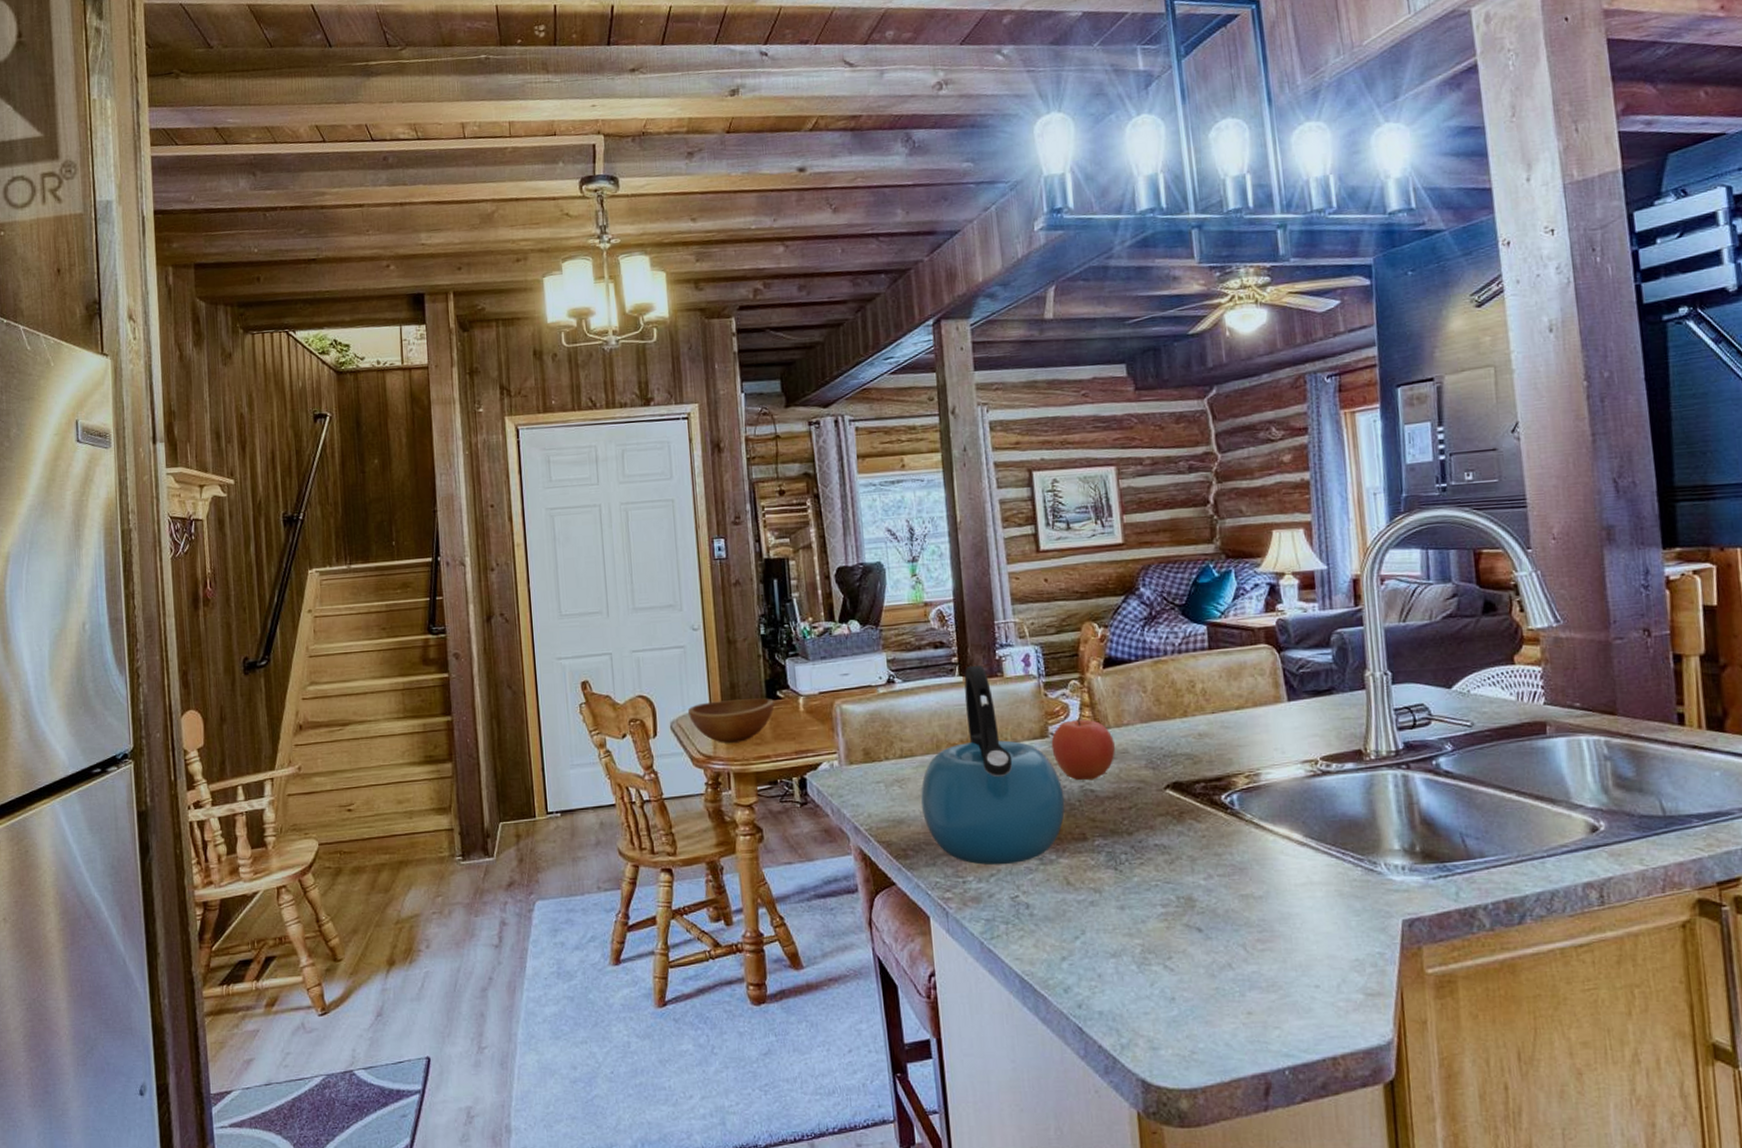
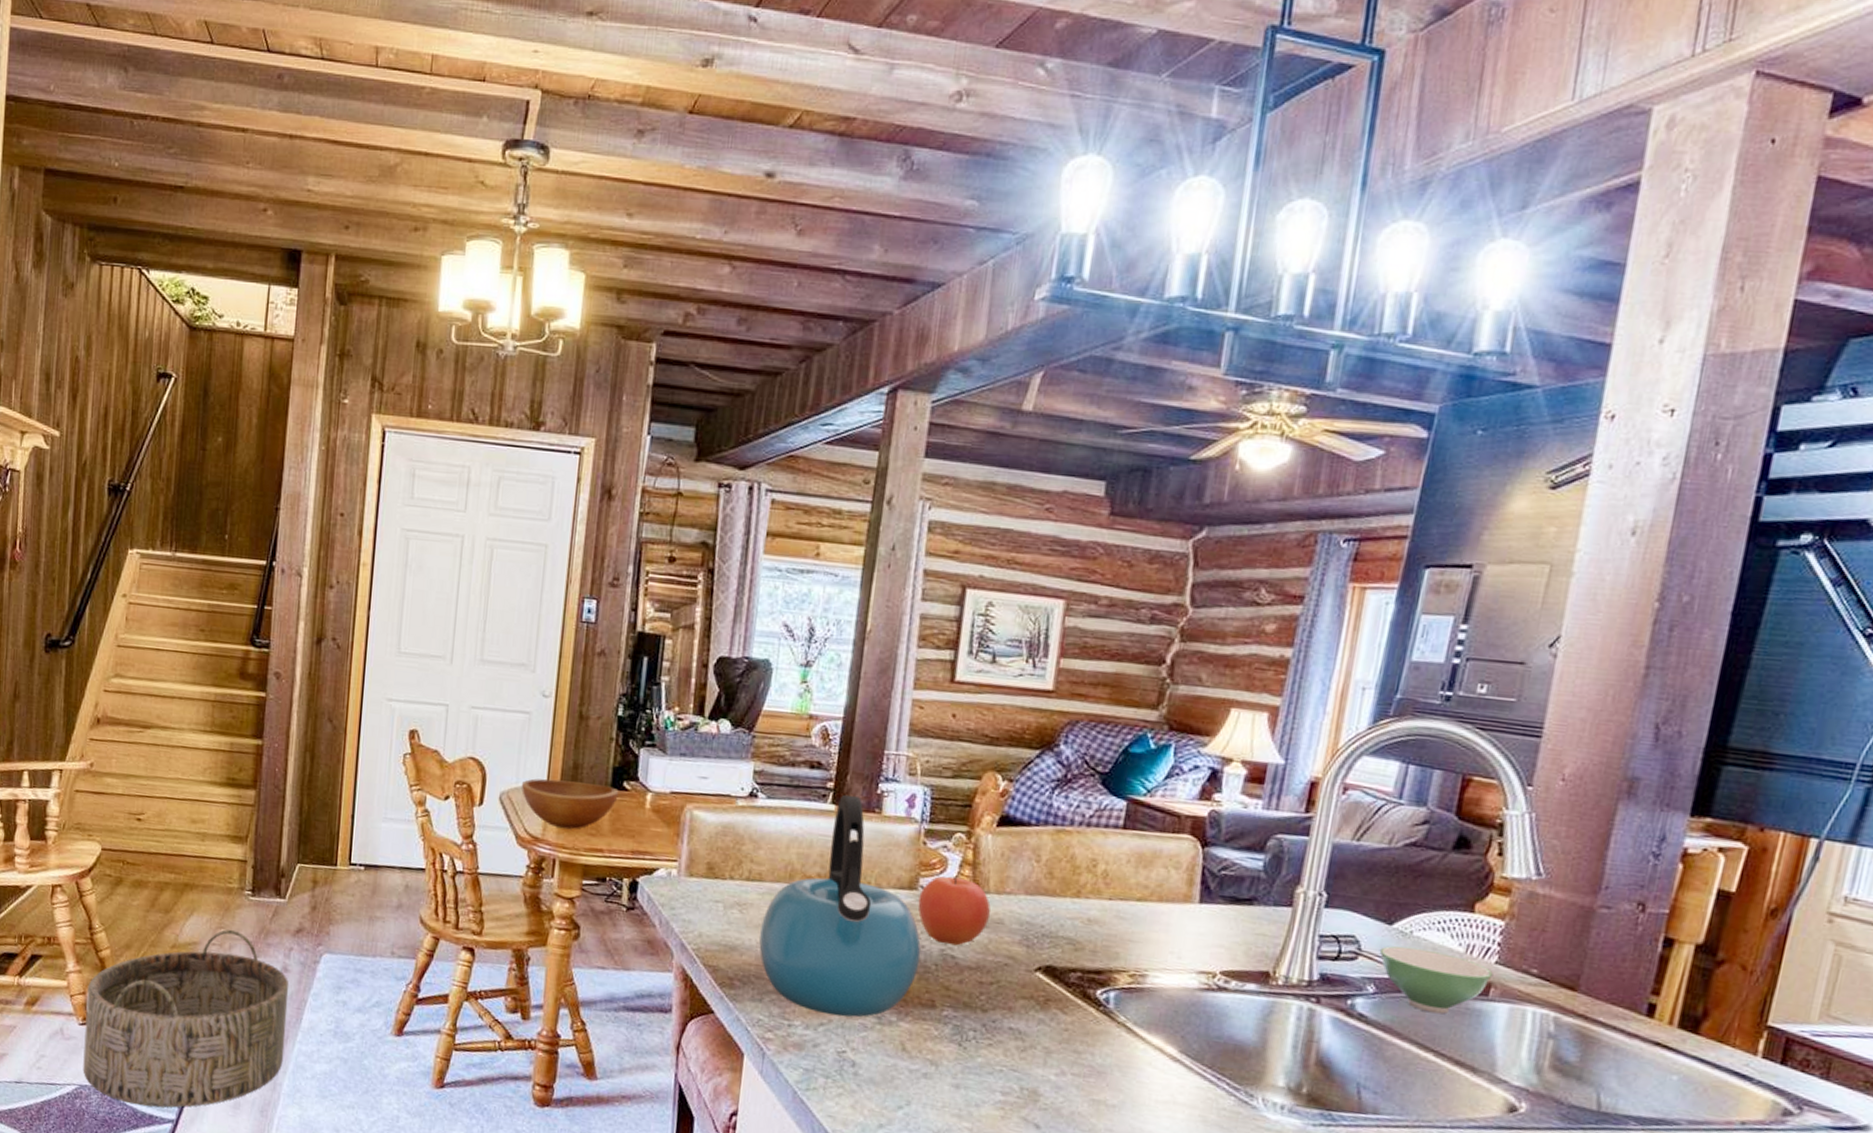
basket: none [322,895,515,1082] -> present [83,929,289,1108]
bowl: none [1447,703,1545,758] -> present [1379,946,1494,1015]

